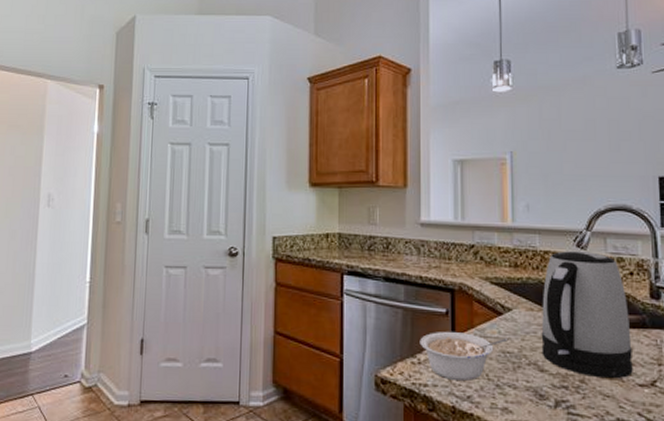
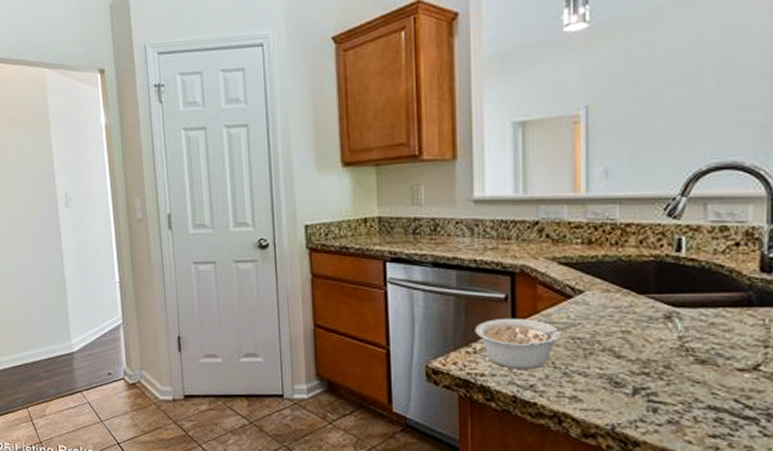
kettle: present [541,250,633,379] -> none [619,220,732,364]

